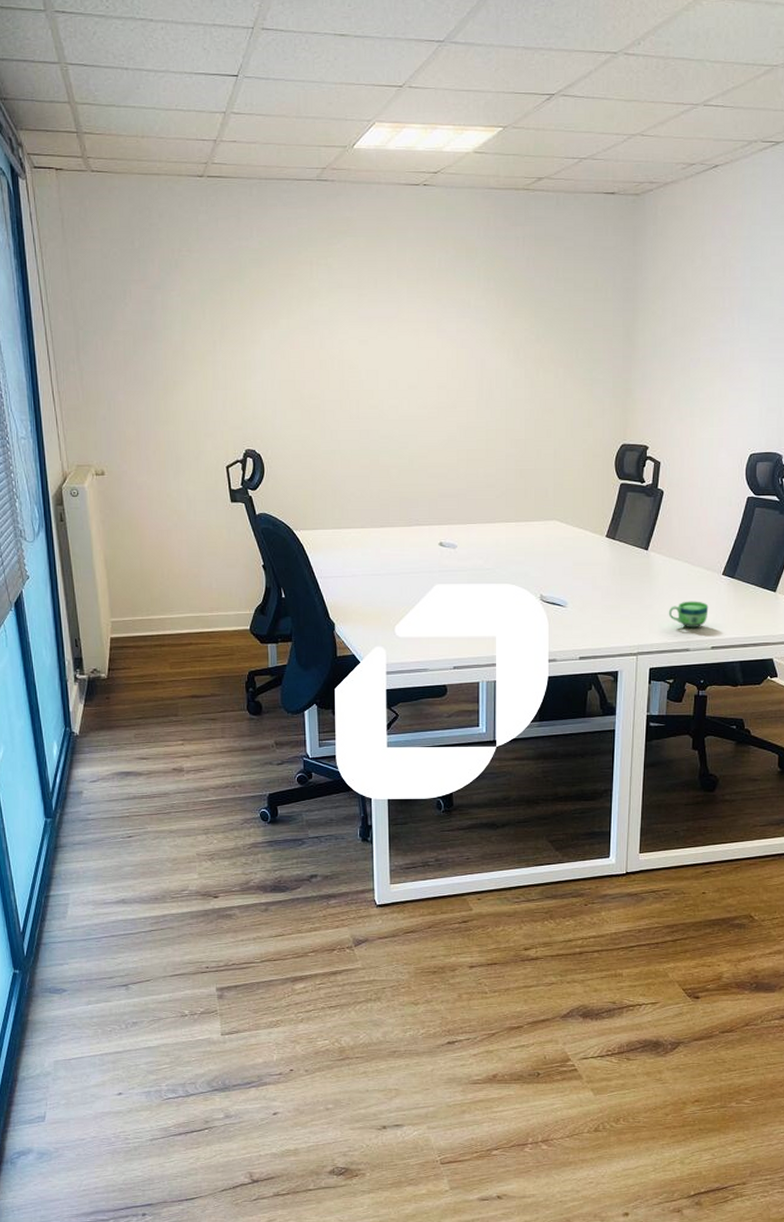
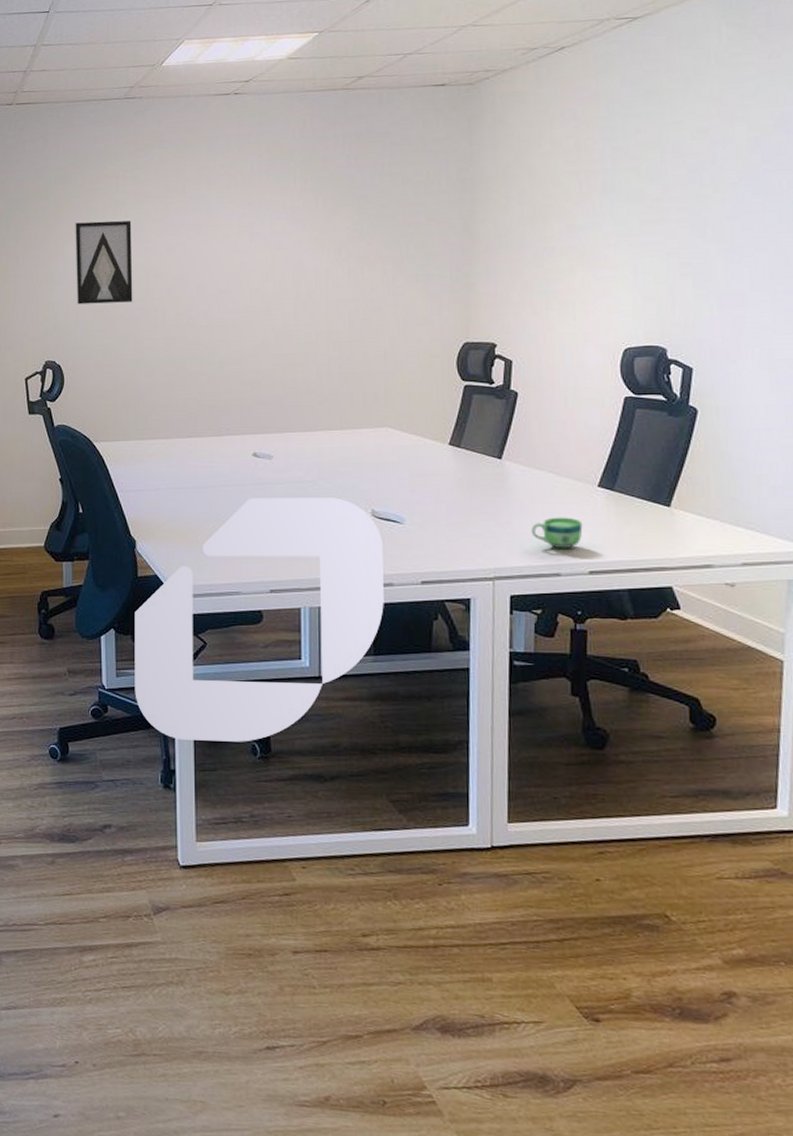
wall art: none [271,309,329,394] -> present [75,220,133,305]

